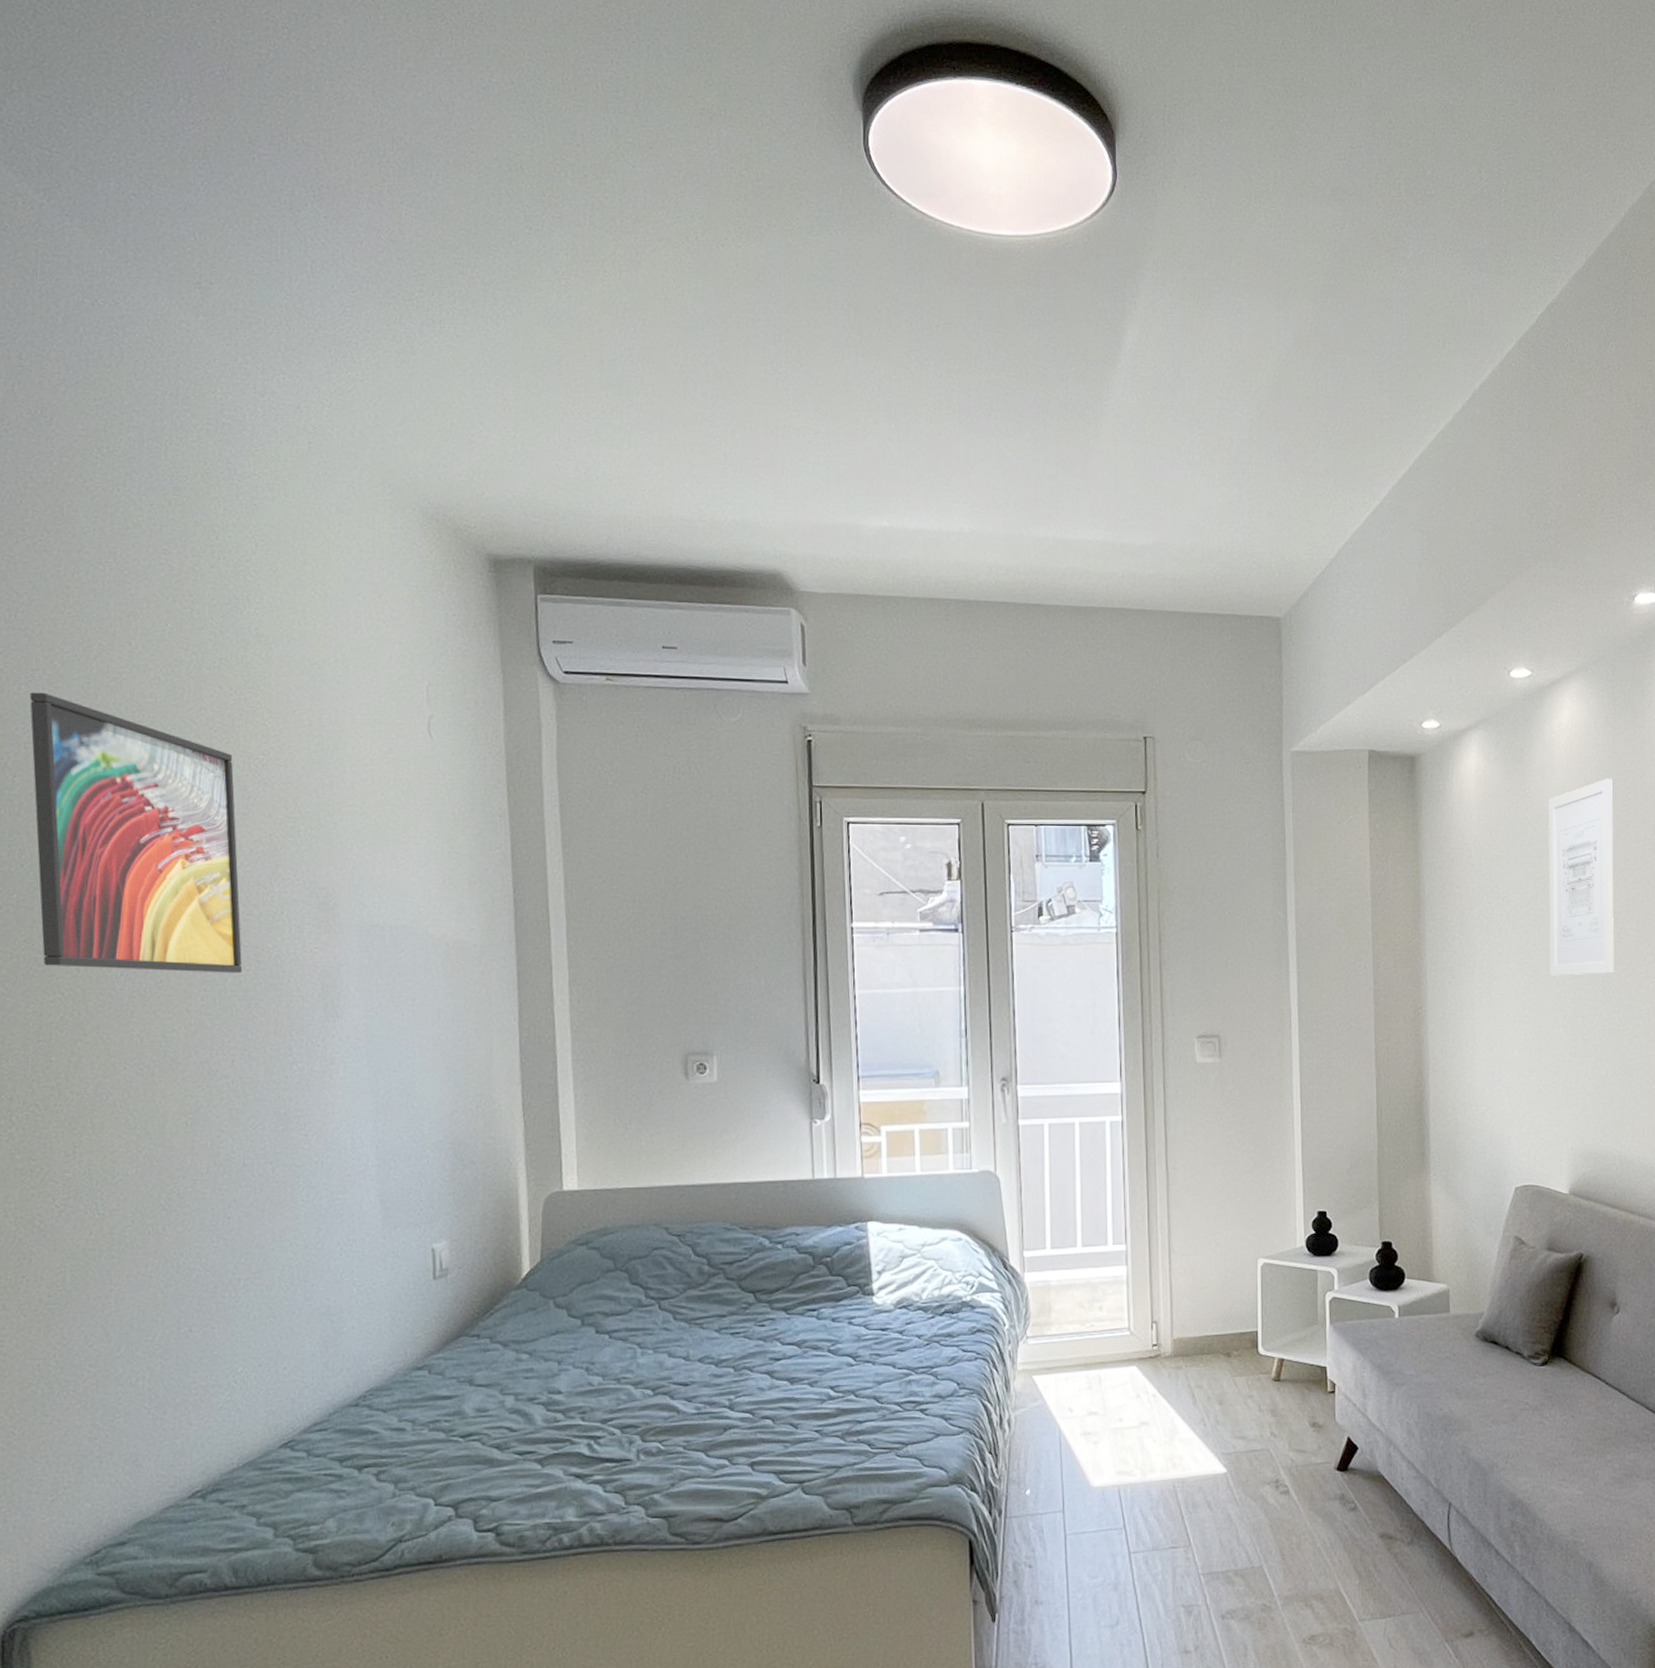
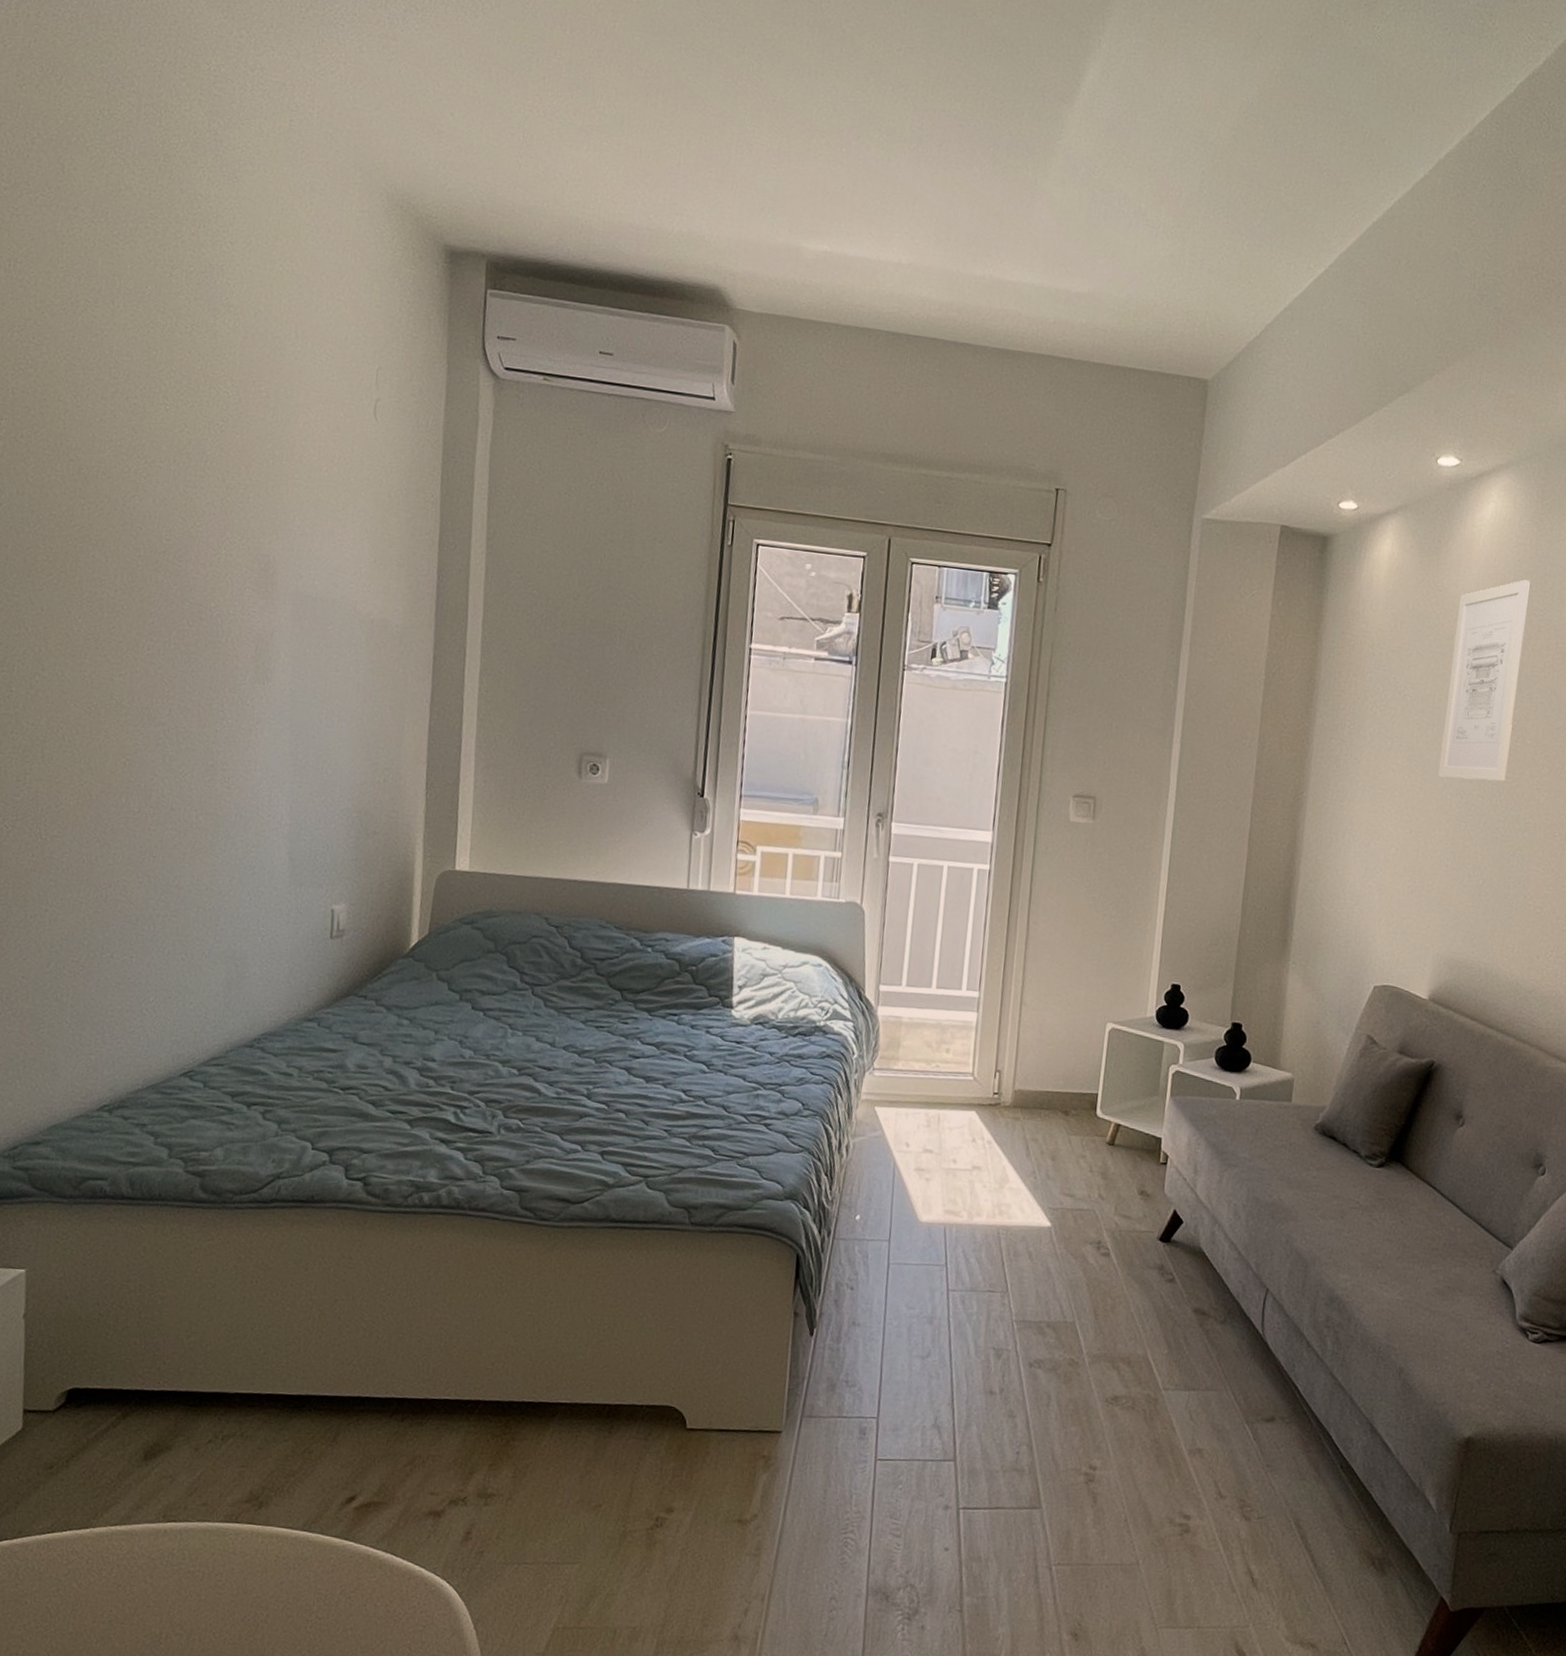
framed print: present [30,692,243,973] -> none [12,340,195,628]

